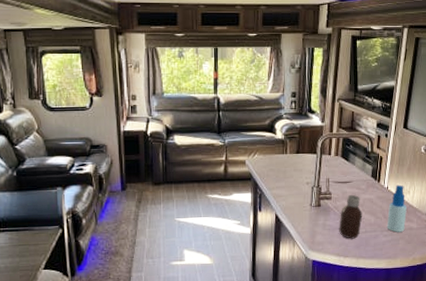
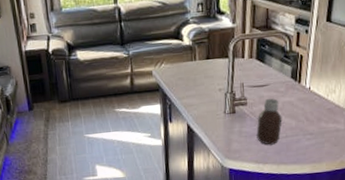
spray bottle: present [386,184,407,232] -> none [310,84,332,135]

